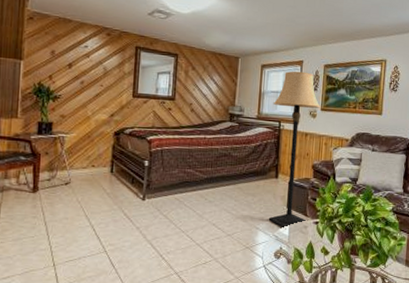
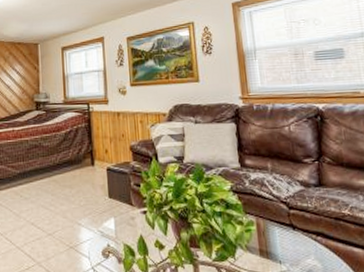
lamp: present [268,71,321,230] -> none [78,48,134,223]

